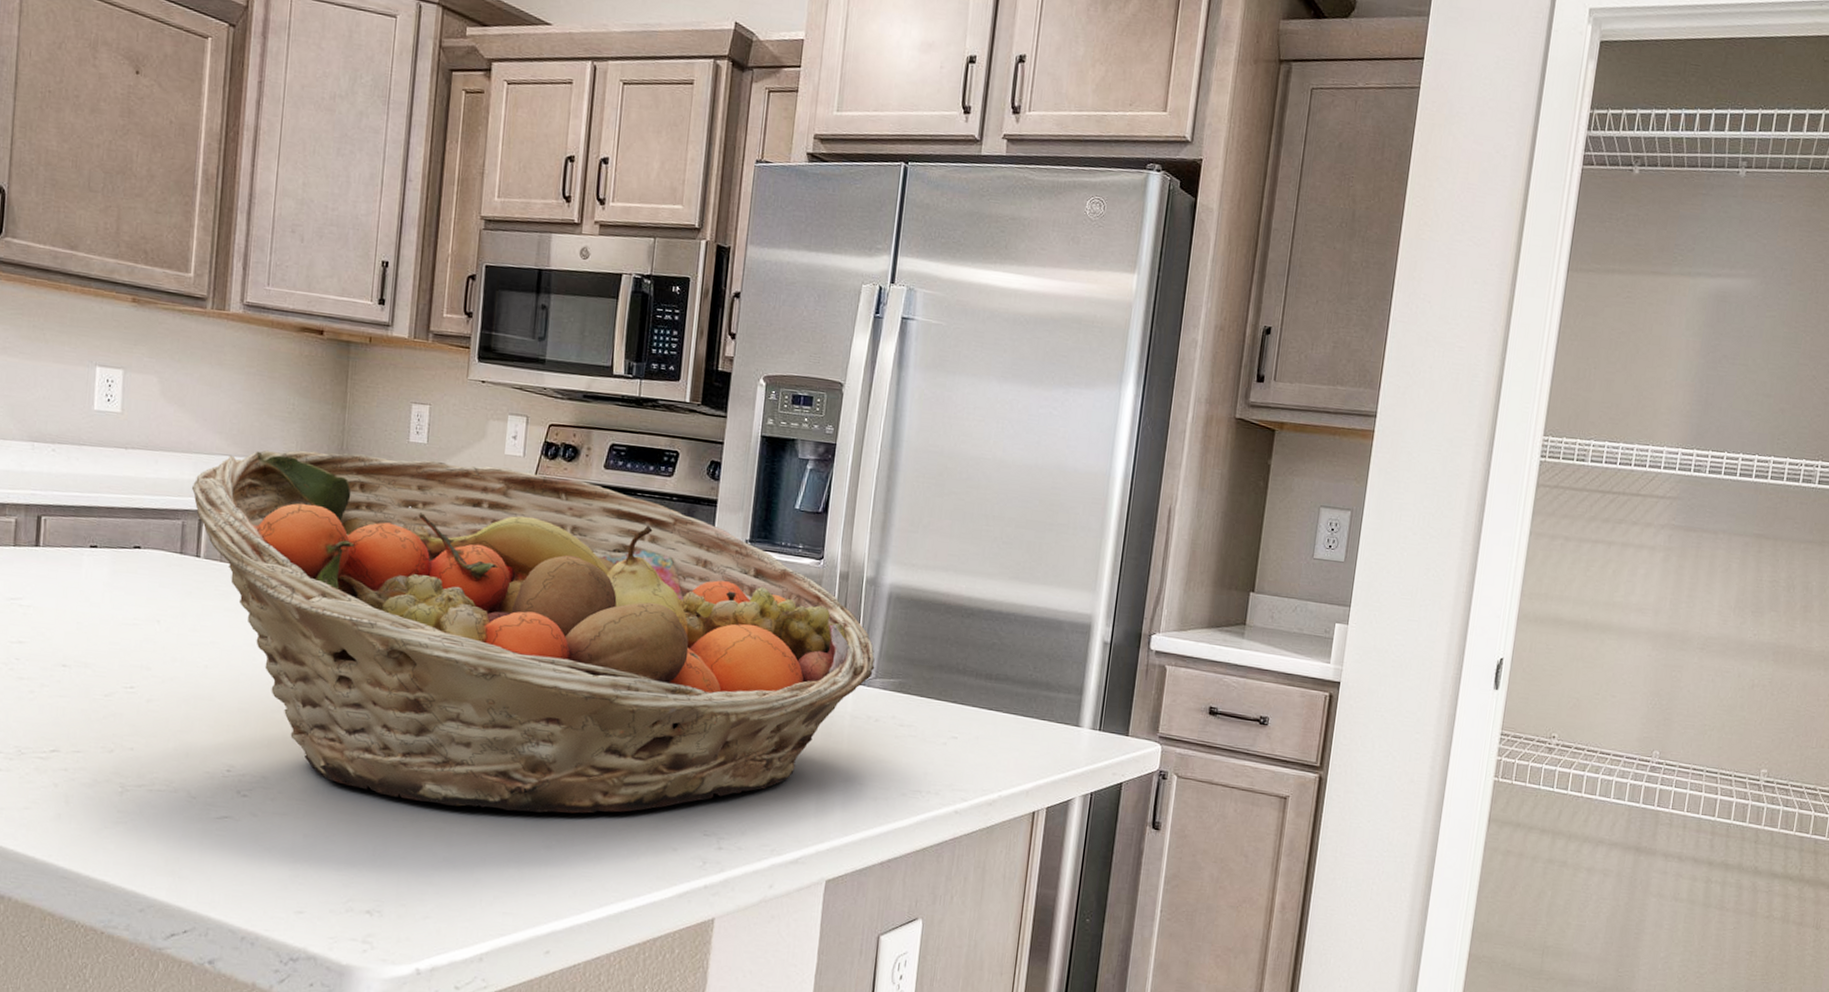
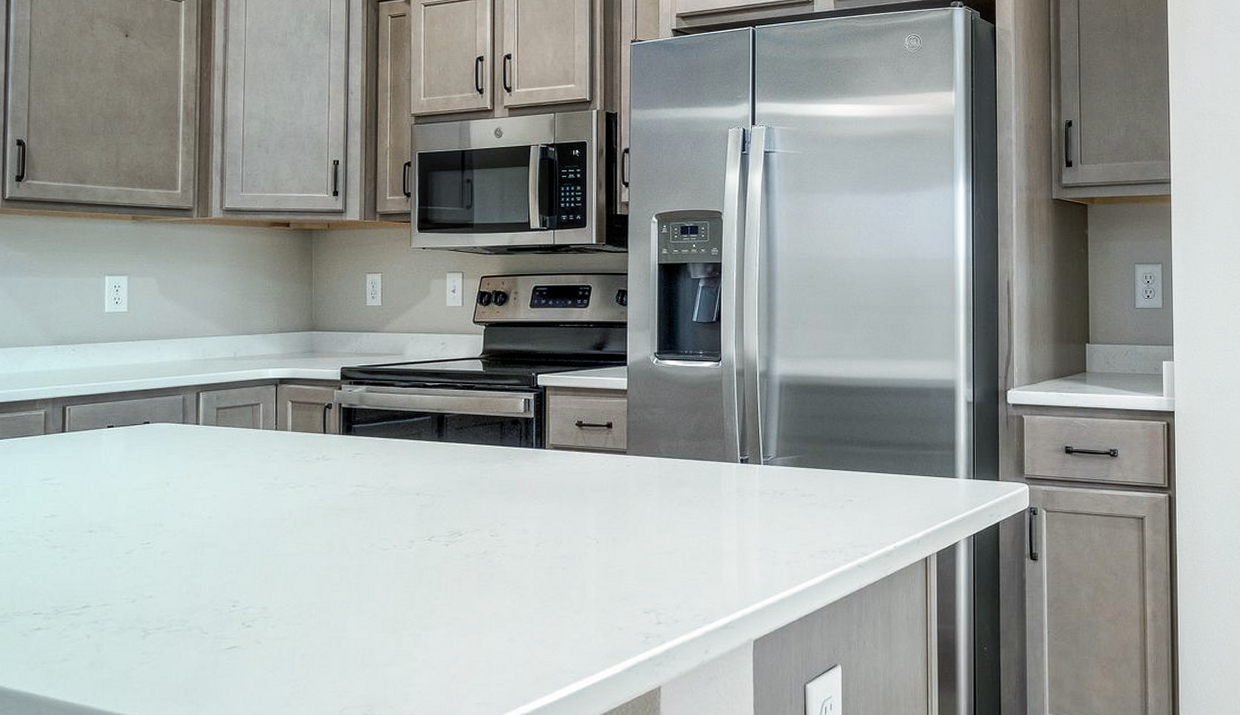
fruit basket: present [191,450,875,814] -> none [188,317,775,613]

